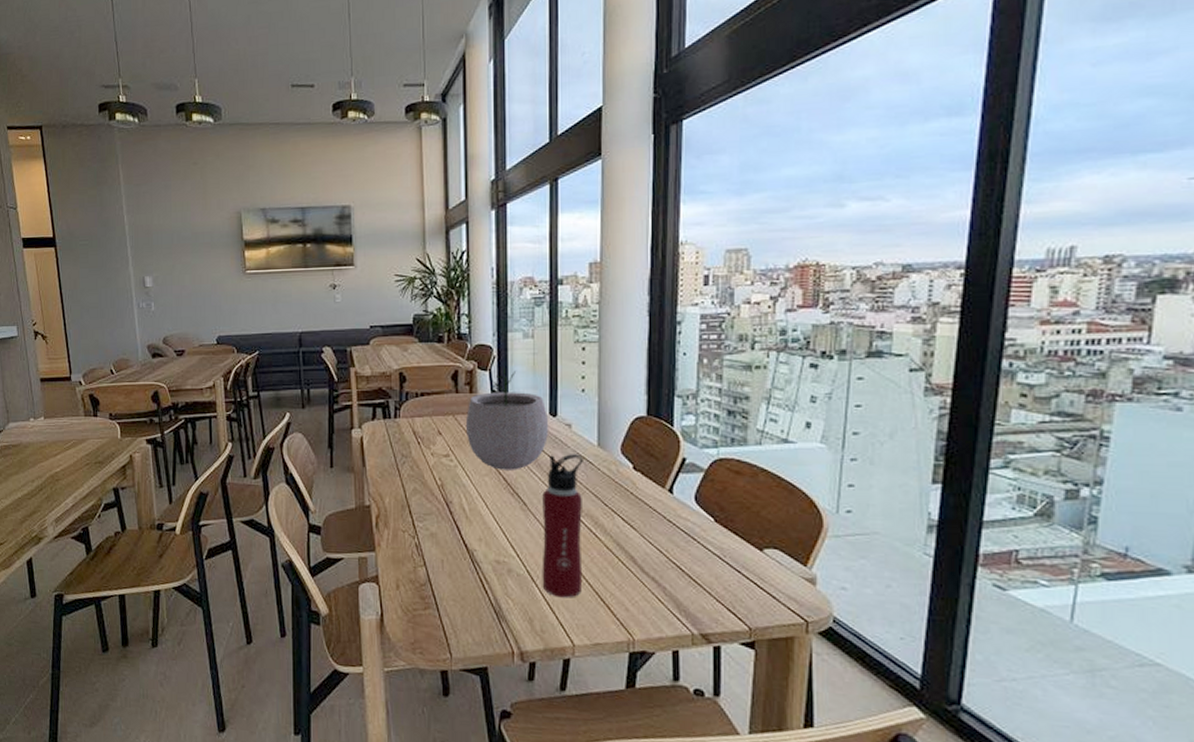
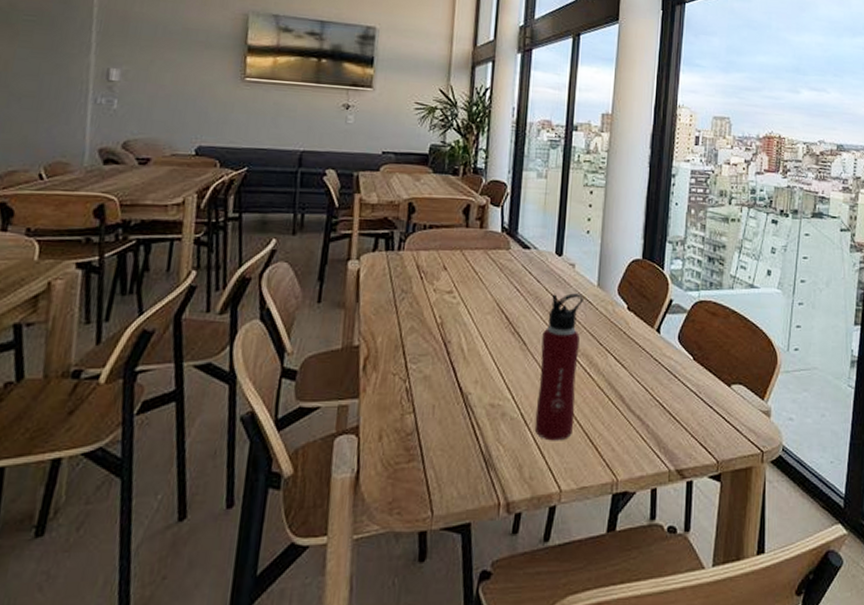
plant pot: present [465,367,549,470] -> none [472,205,555,309]

